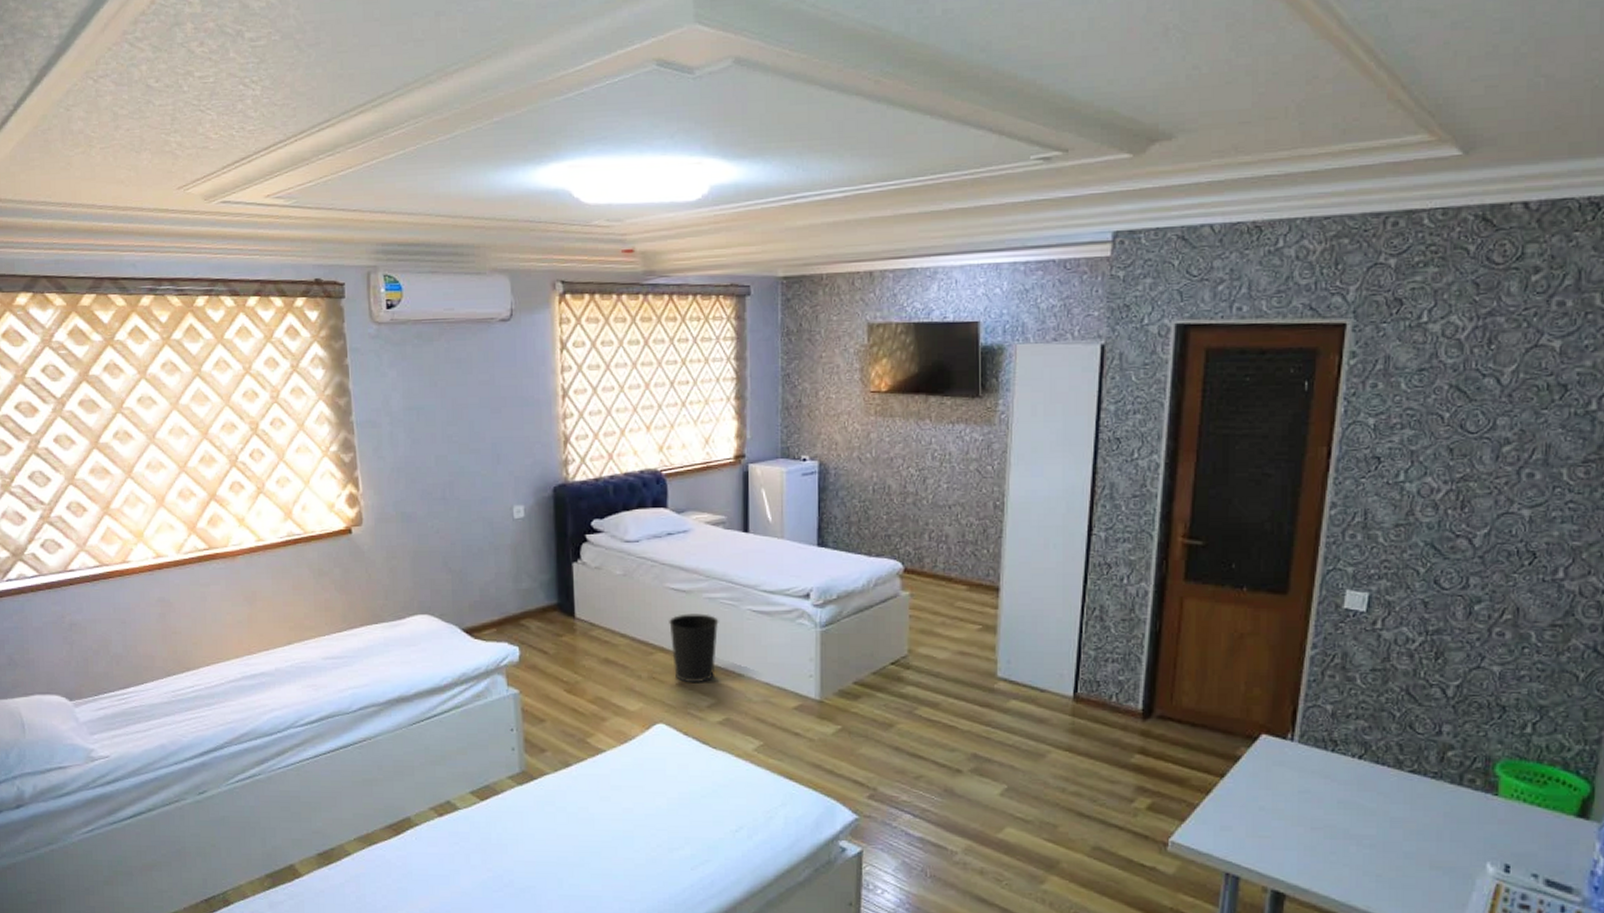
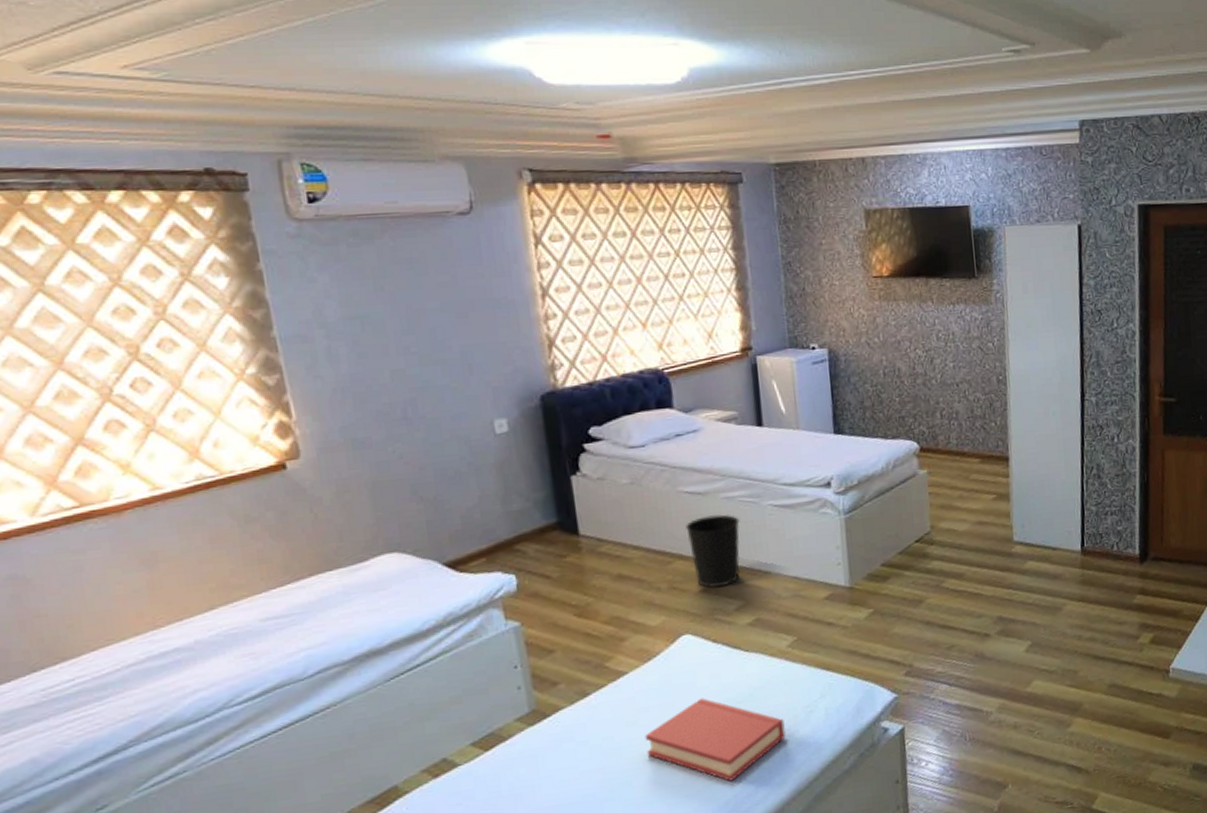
hardback book: none [615,786,744,870] -> present [644,698,786,782]

